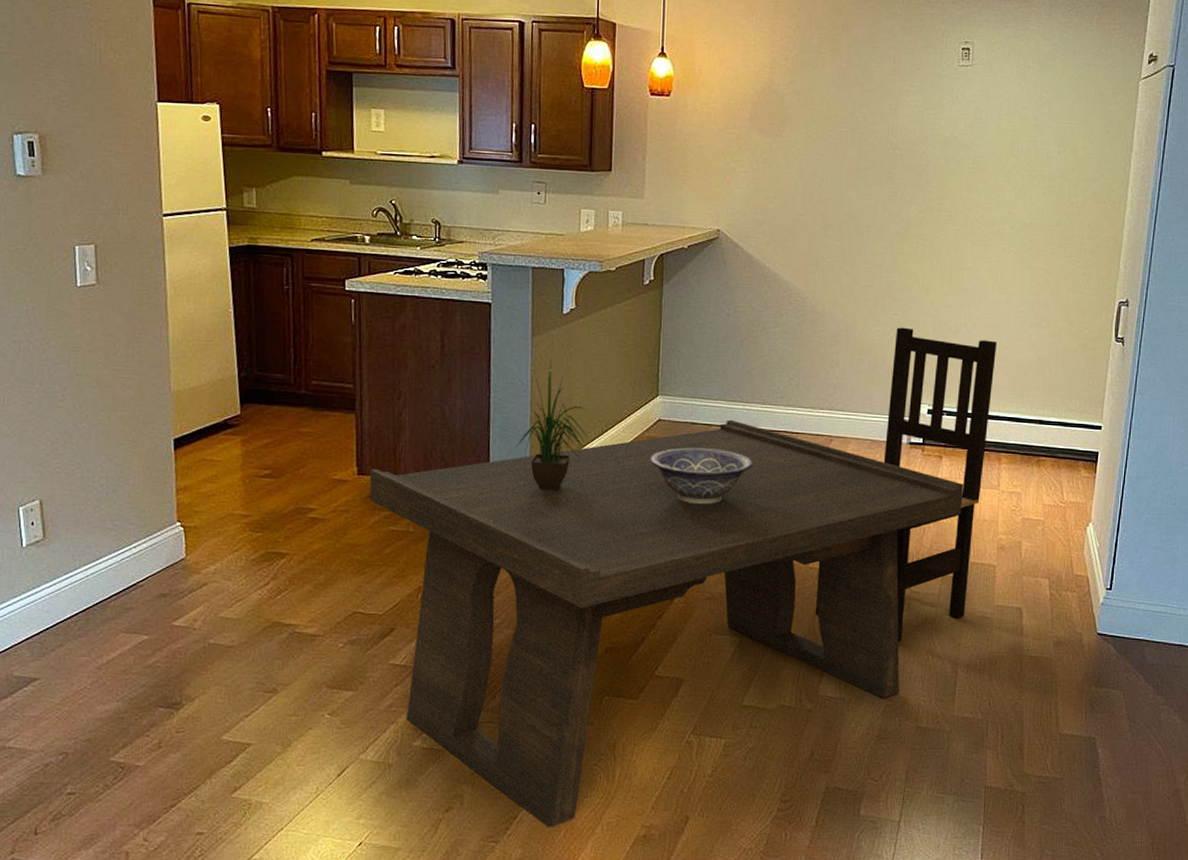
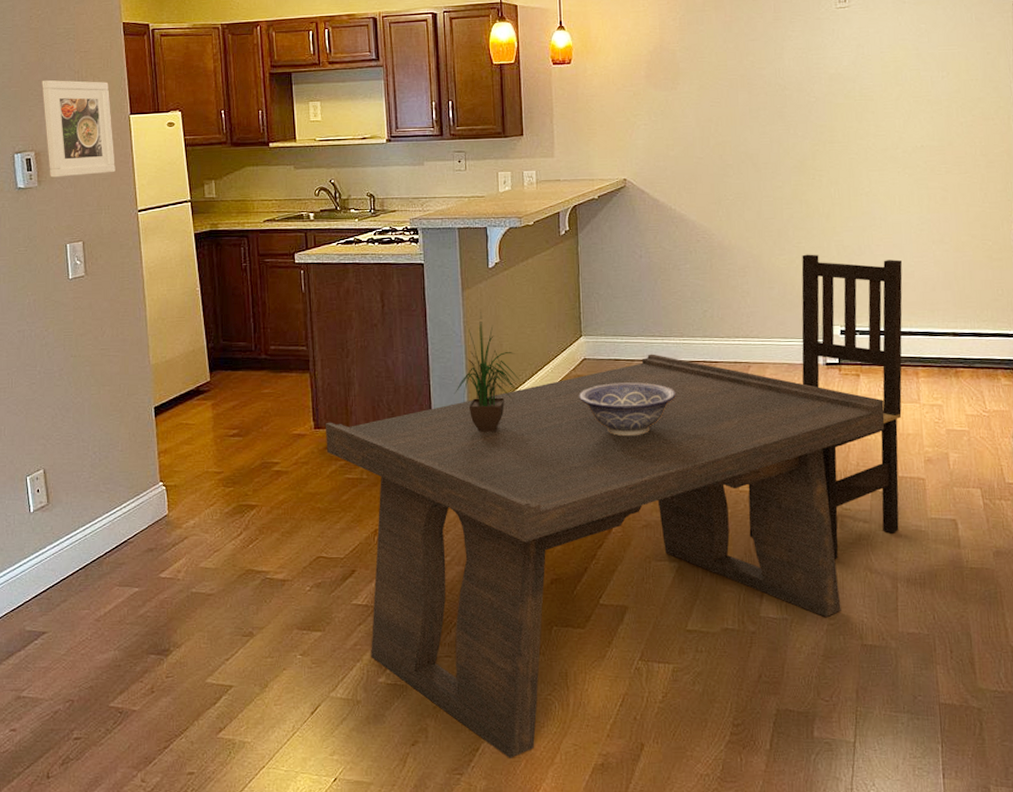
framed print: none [49,49,138,168] -> present [42,79,115,178]

